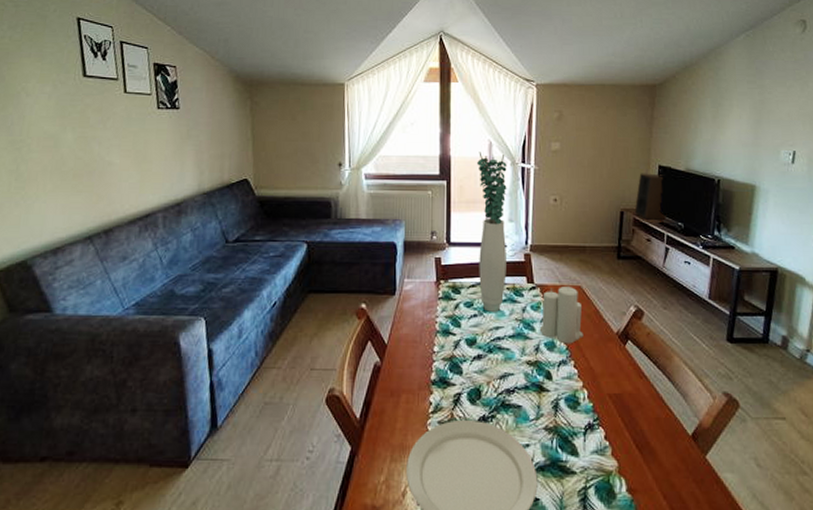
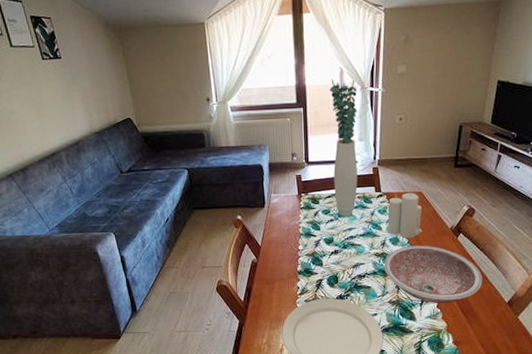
bowl: none [537,353,659,434] -> present [383,245,483,304]
speaker: present [634,173,666,221] -> none [472,88,502,132]

